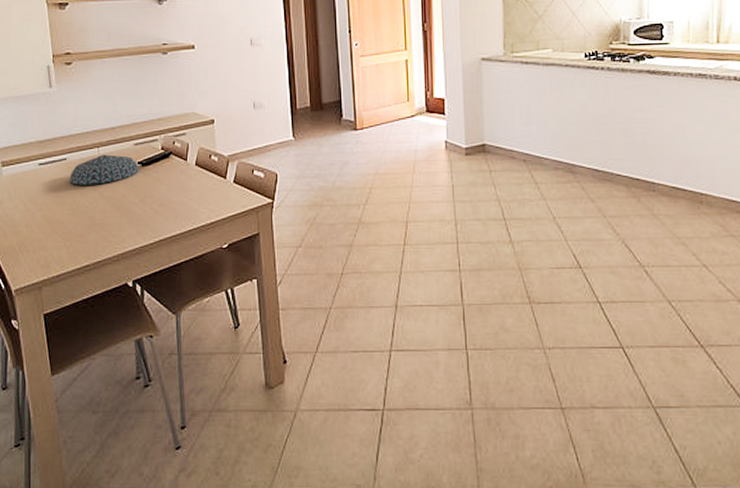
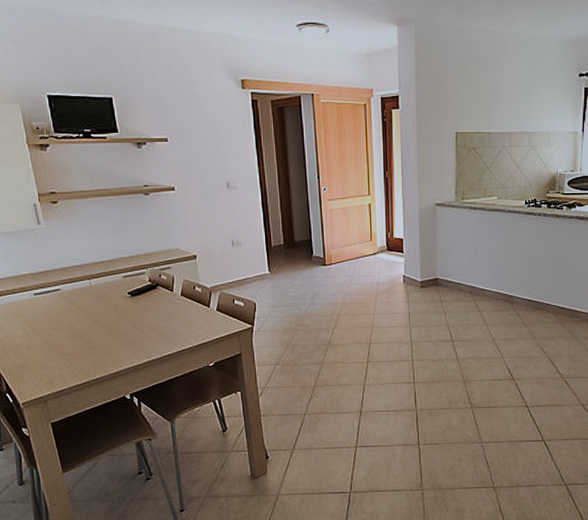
bowl: present [70,154,139,185] -> none [65,285,129,313]

